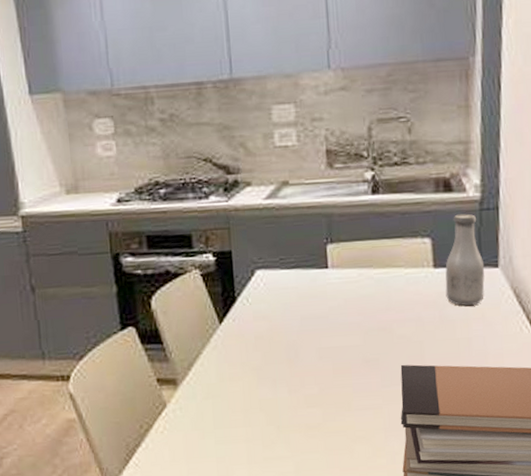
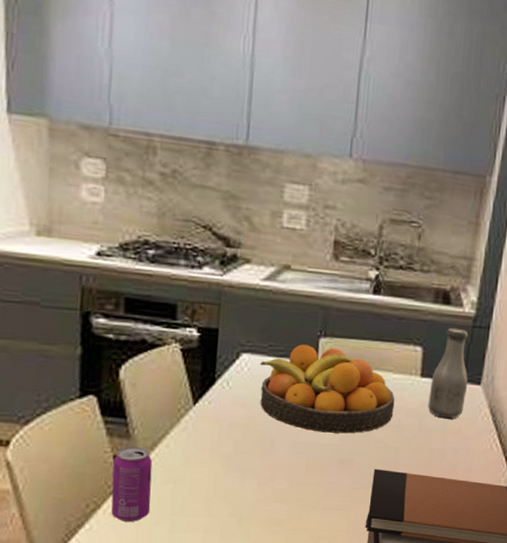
beverage can: none [157,368,196,438] -> present [111,446,153,522]
fruit bowl: none [274,252,412,335] -> present [259,344,395,434]

